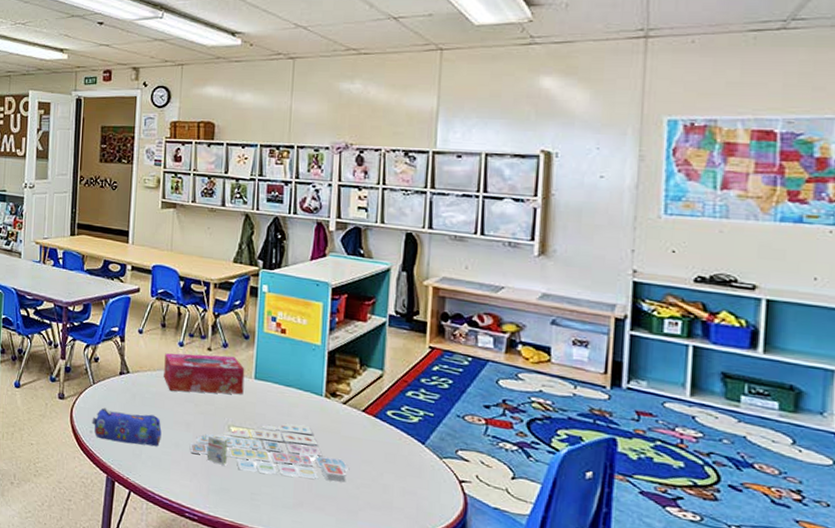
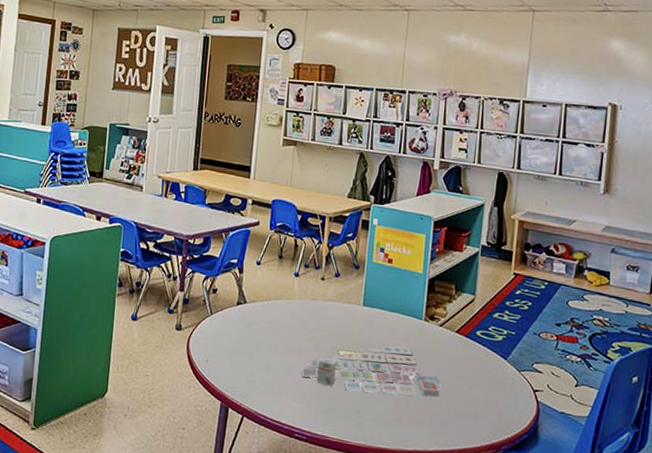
pencil case: present [91,407,162,447] -> none [208,337,276,373]
tissue box: present [164,353,245,395] -> none [279,283,355,321]

